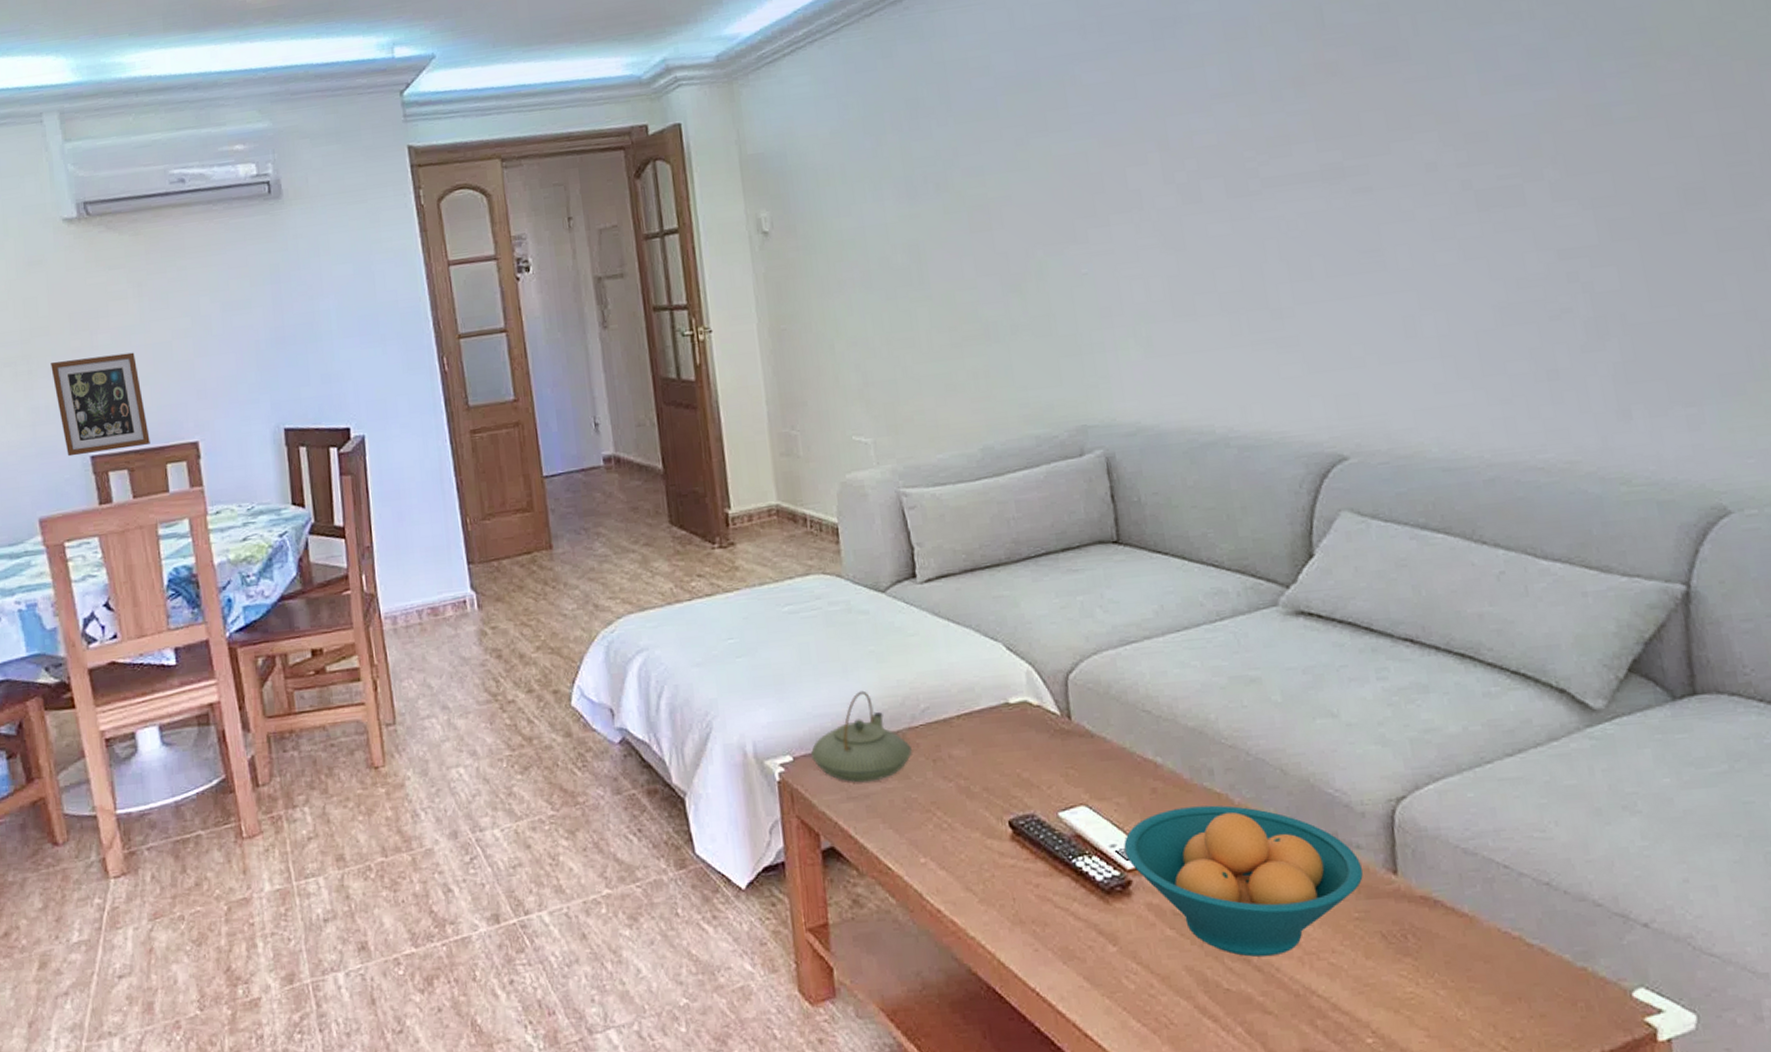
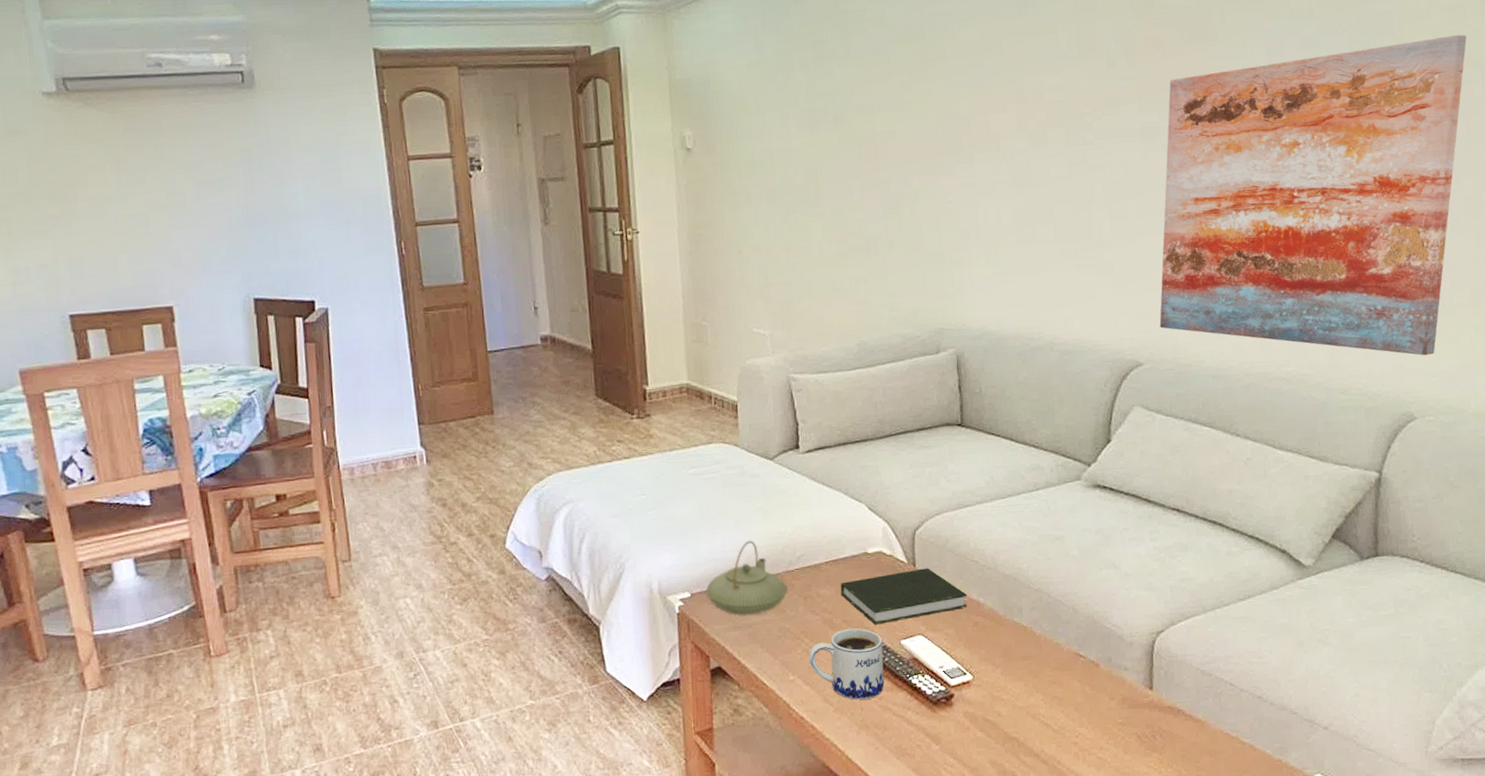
picture frame: present [51,352,150,457] -> none [30,221,127,315]
mug: none [942,797,1041,888] -> present [808,628,885,700]
book: none [977,720,1142,793] -> present [840,568,968,625]
fruit bowl: present [1124,805,1364,957] -> none [950,636,1128,753]
wall art: none [1353,26,1749,432] -> present [1159,35,1467,356]

